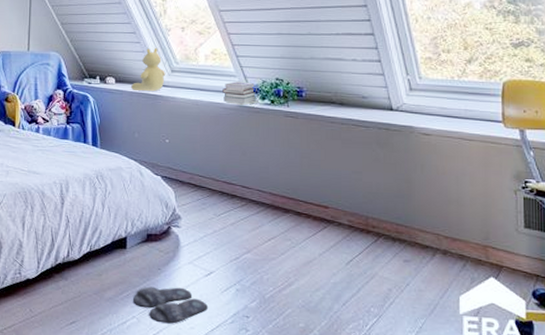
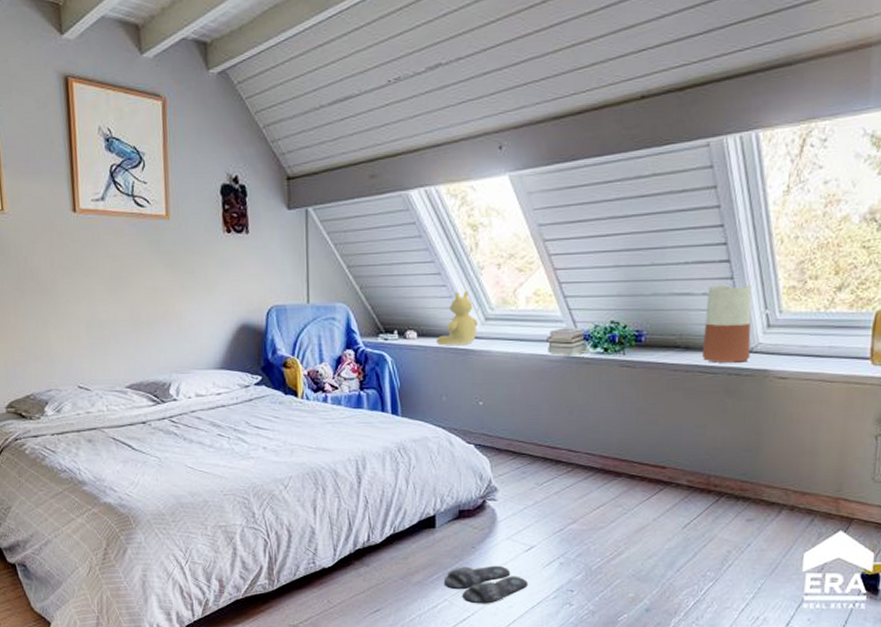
vase: none [356,53,396,119] -> present [703,285,752,363]

